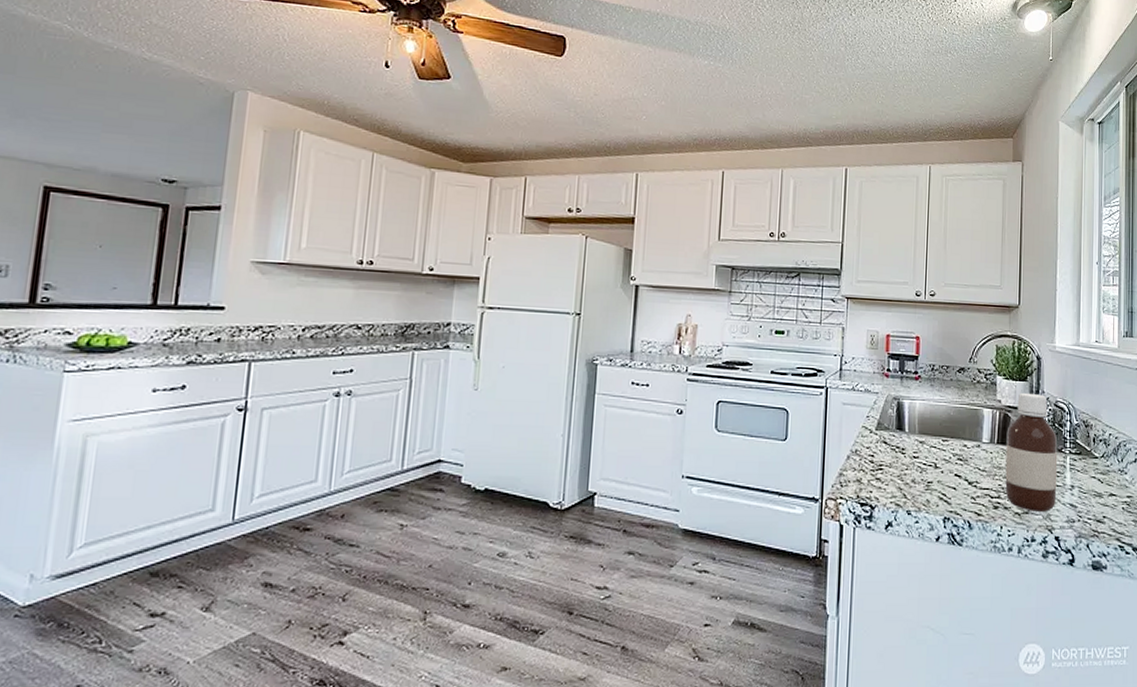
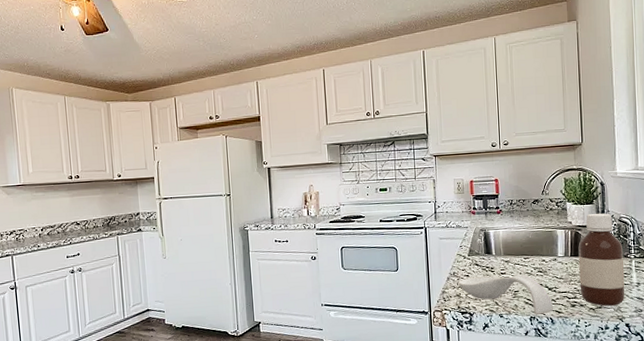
spoon rest: none [860,458,973,515] -> present [458,274,554,315]

